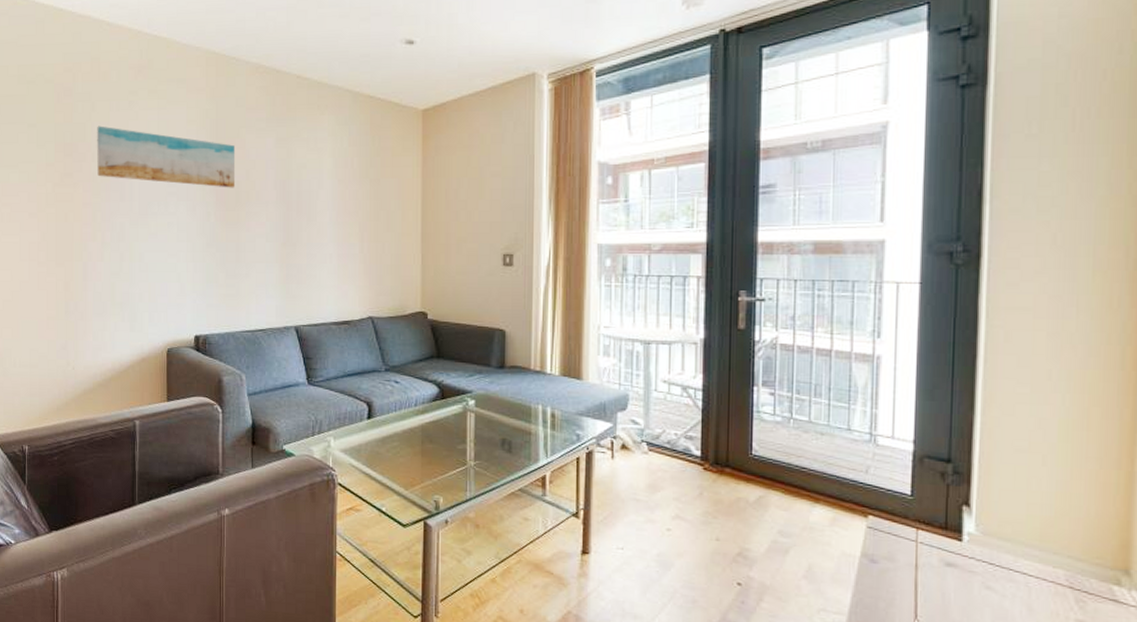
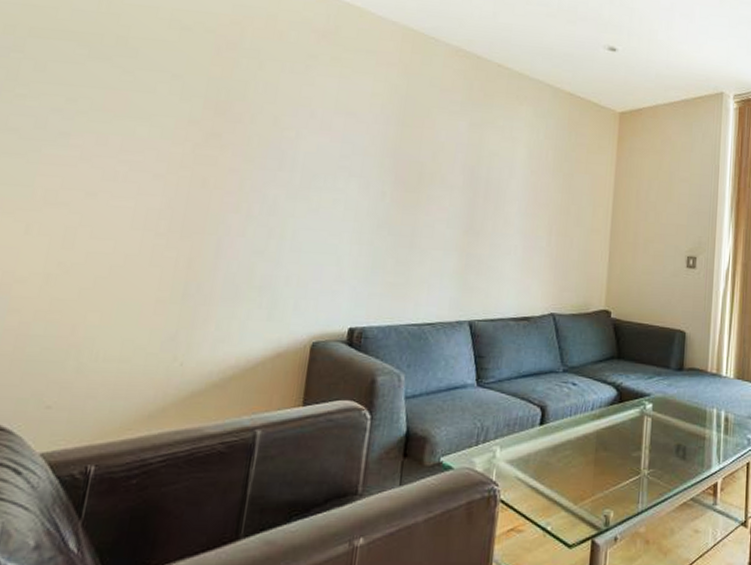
wall art: present [97,126,236,188] -> none [253,86,424,169]

